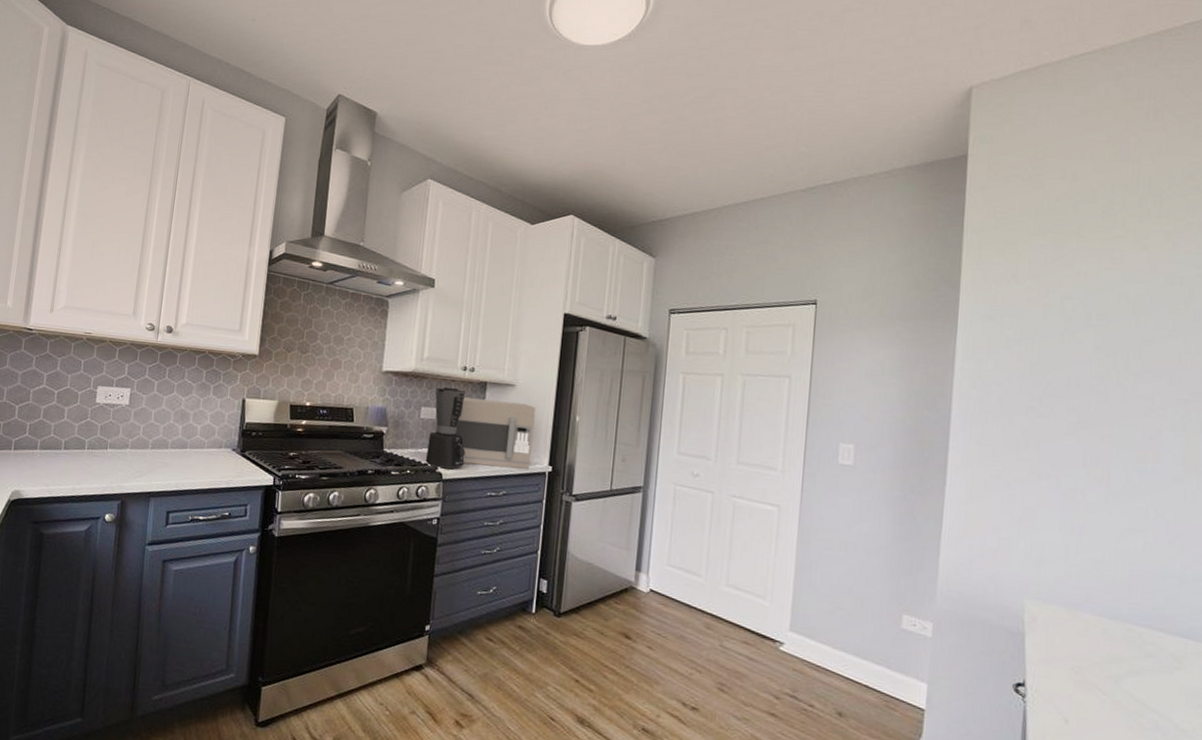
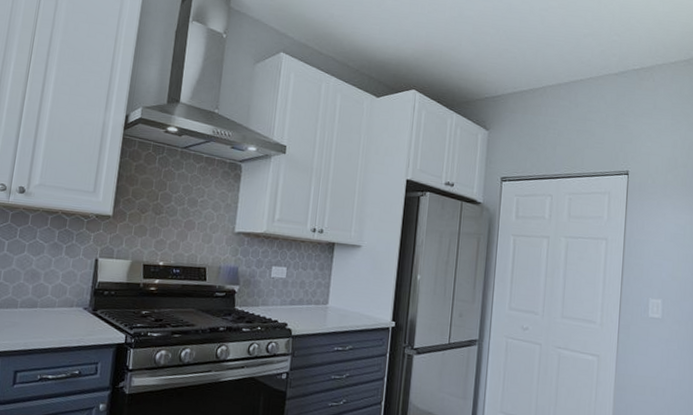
blender: present [425,386,466,471] -> none [275,247,315,327]
microwave: present [456,397,536,470] -> none [305,257,380,326]

